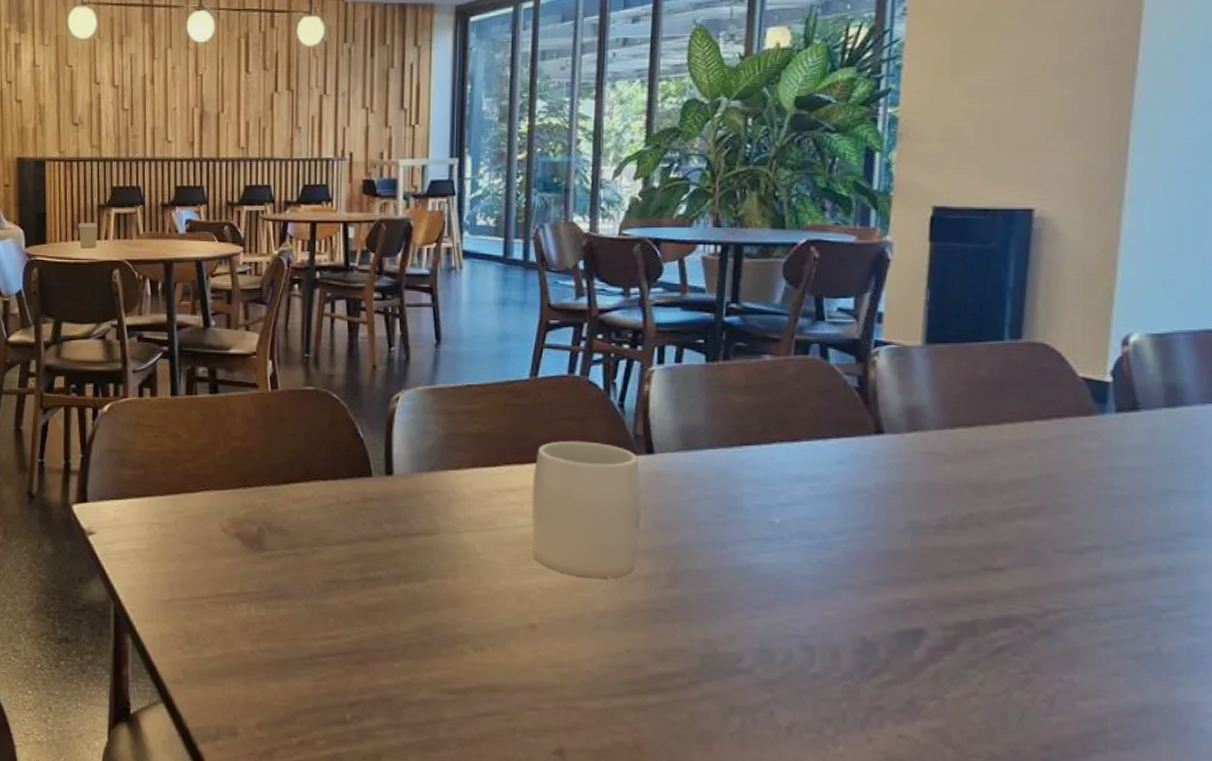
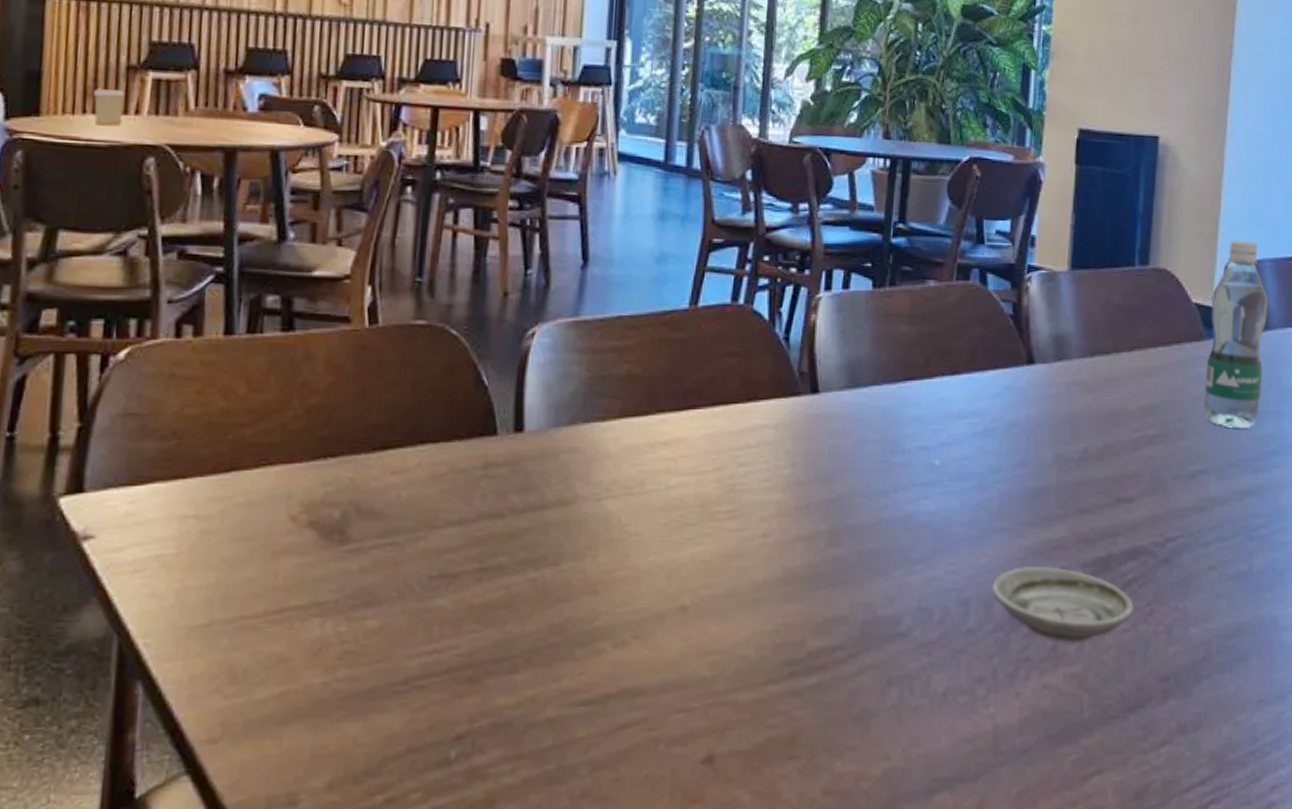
mug: present [532,440,641,578] -> none [685,381,805,543]
saucer: none [839,622,1006,700] -> present [992,565,1134,643]
bottle: none [1094,312,1182,507] -> present [1203,239,1268,429]

